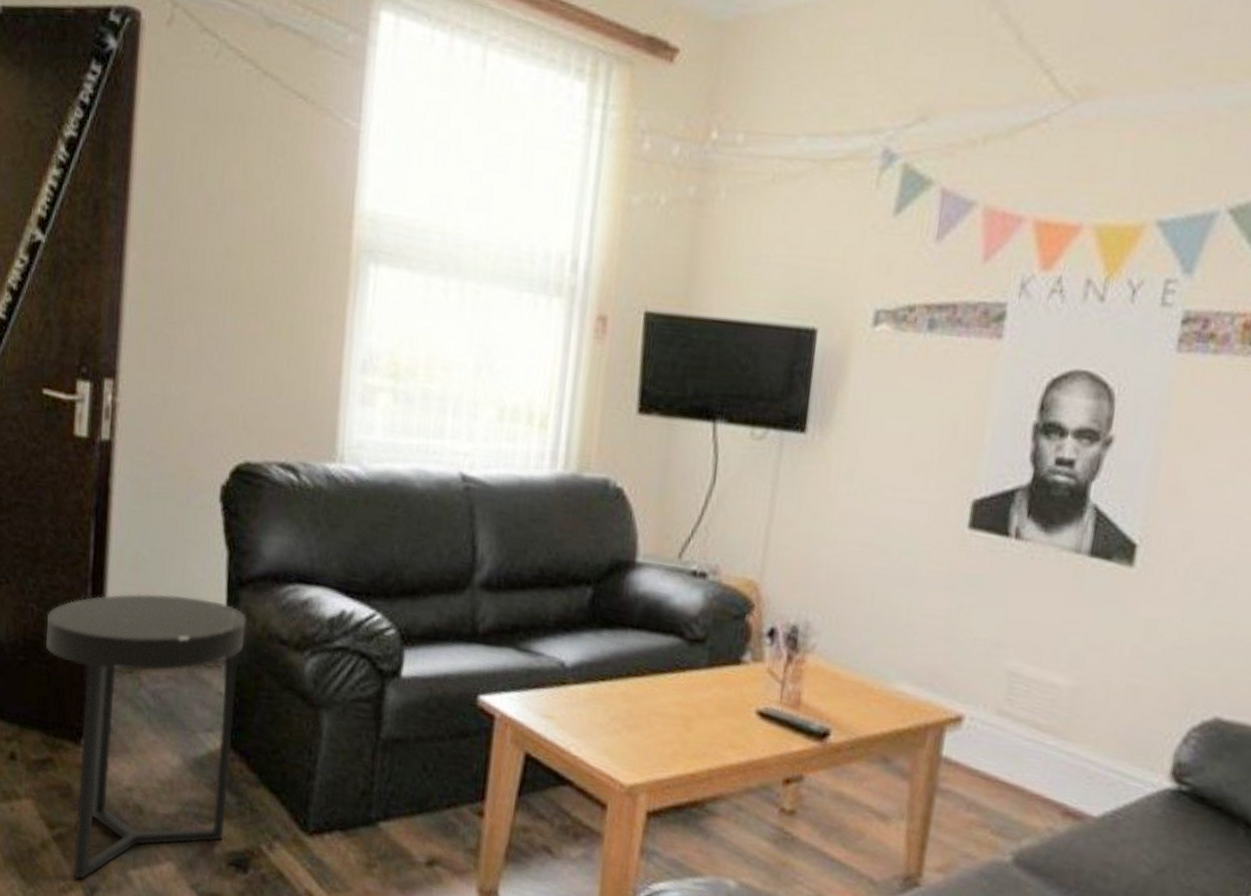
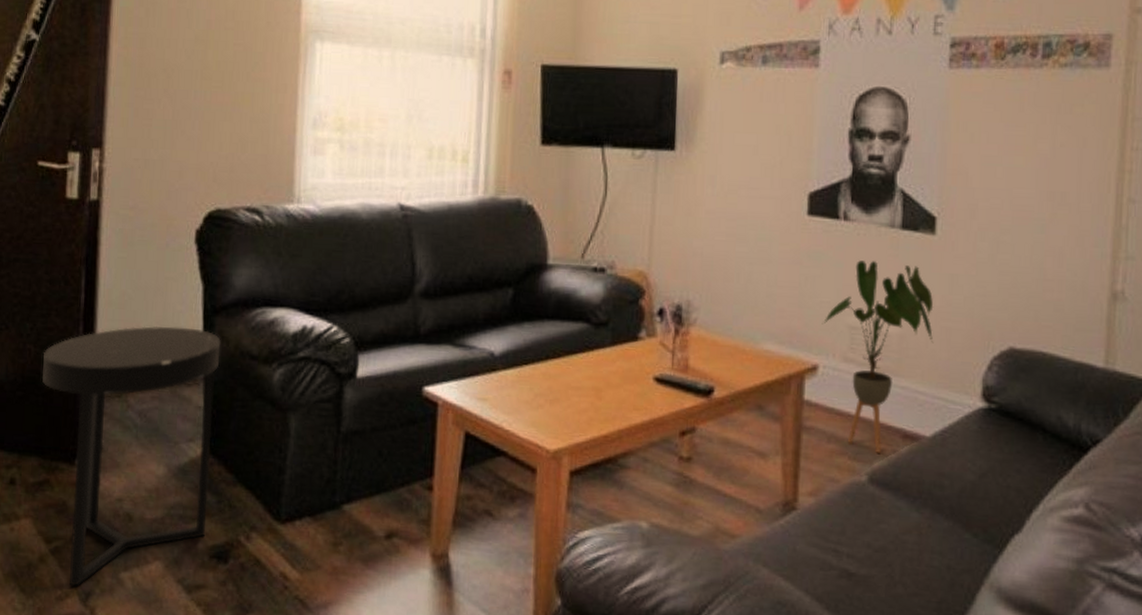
house plant: none [973,591,1121,831] -> present [822,260,934,453]

